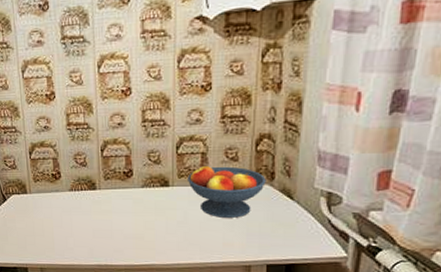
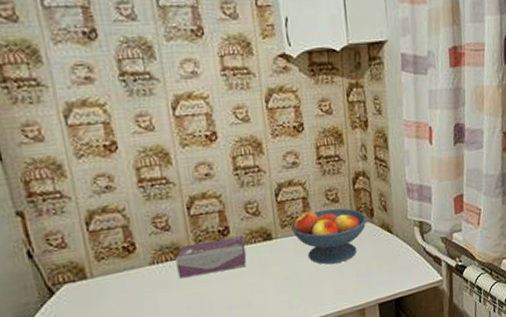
tissue box: none [88,179,145,206] -> present [175,236,247,279]

